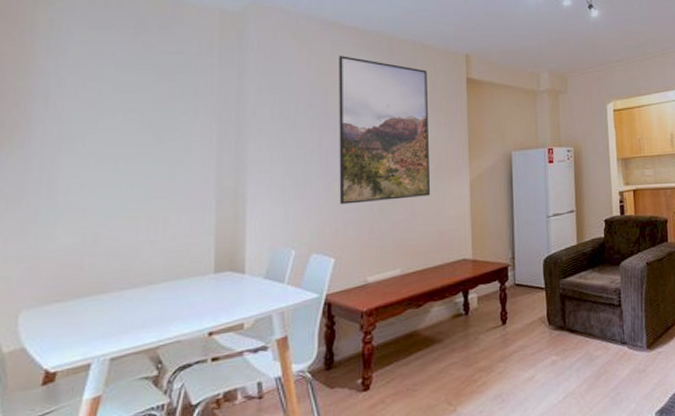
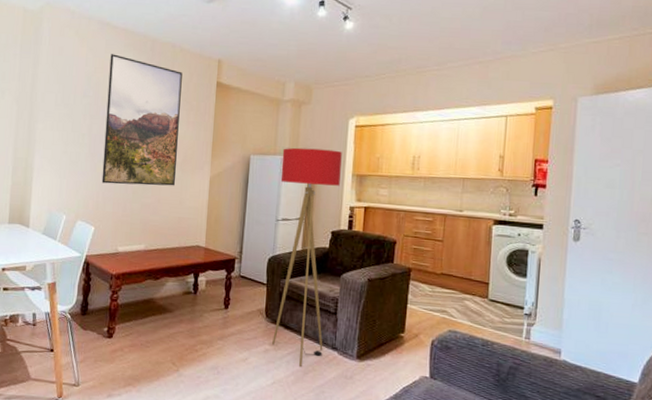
floor lamp: none [545,136,613,371] -> present [272,147,342,367]

